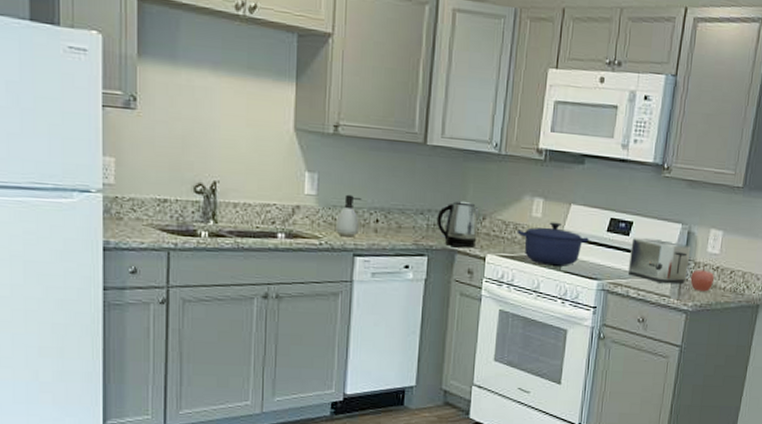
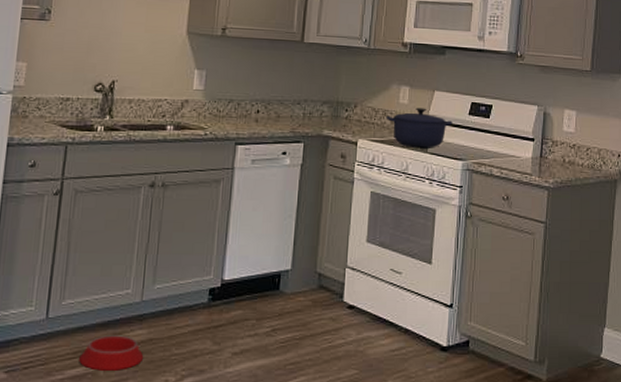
soap dispenser: present [336,194,362,238] -> none [220,88,245,128]
kettle: present [436,200,482,249] -> none [312,90,353,135]
toaster: present [627,237,691,285] -> none [490,119,548,163]
fruit: present [690,266,715,292] -> none [550,144,572,169]

